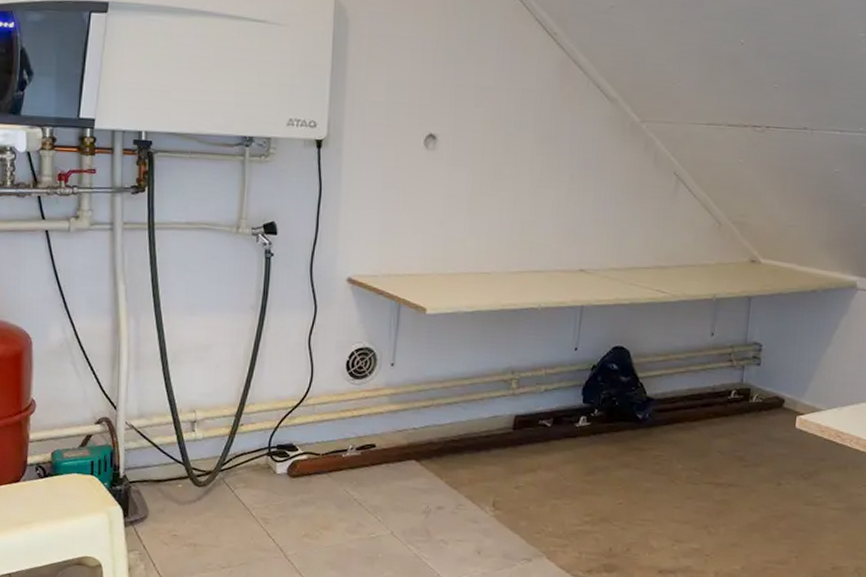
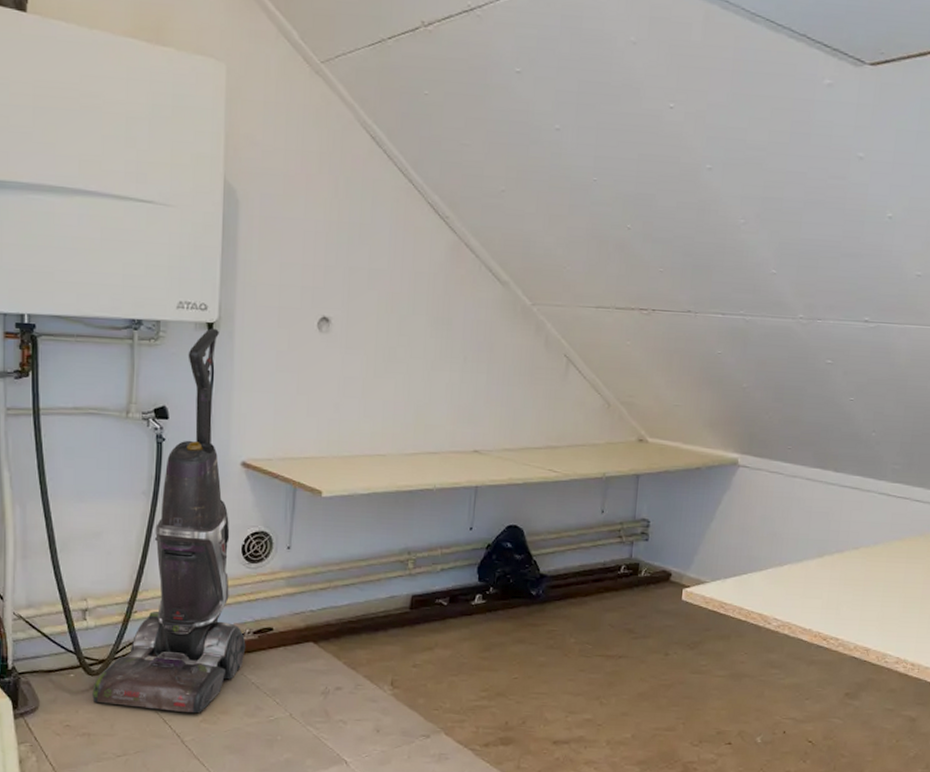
vacuum cleaner: none [199,145,349,528] -> present [92,328,246,714]

